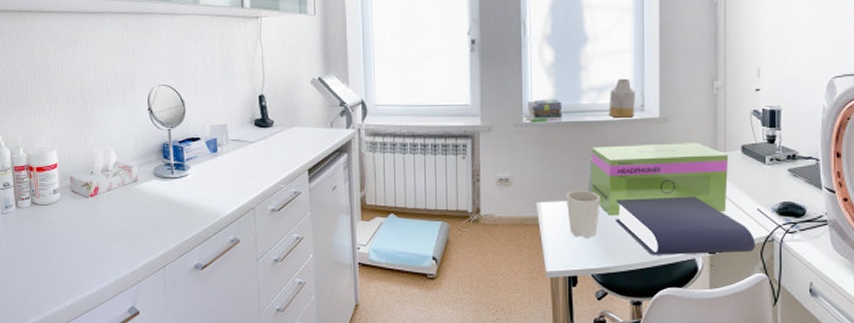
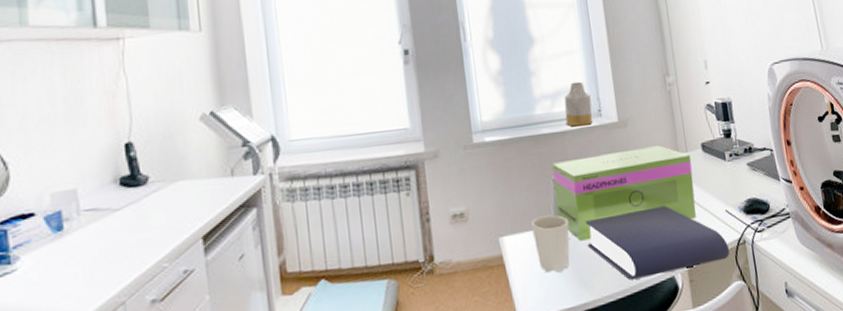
books: present [524,99,563,123] -> none [474,111,518,143]

